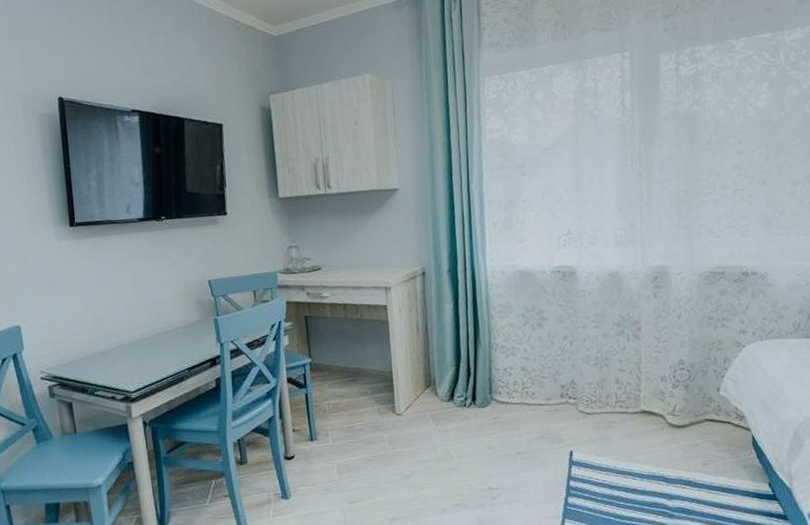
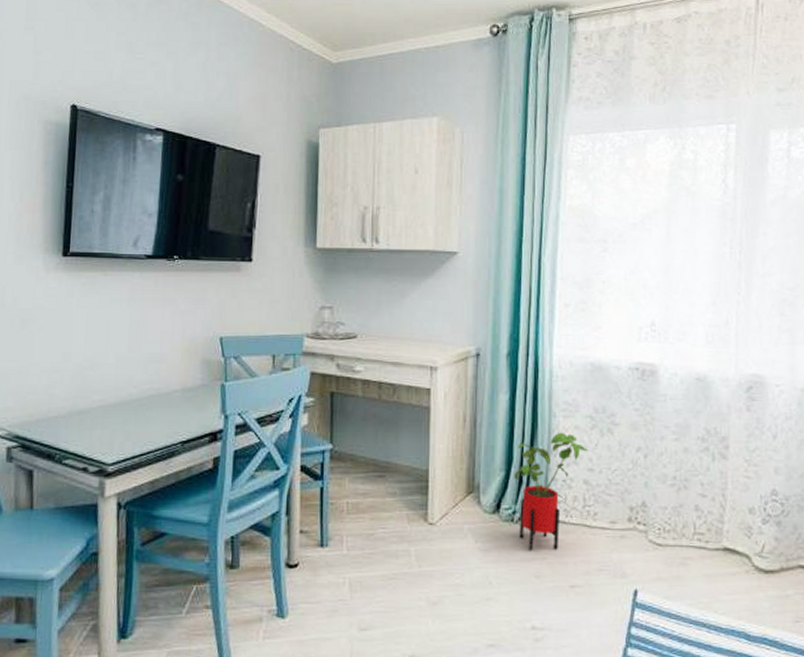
house plant: none [463,330,522,428] -> present [514,432,588,551]

